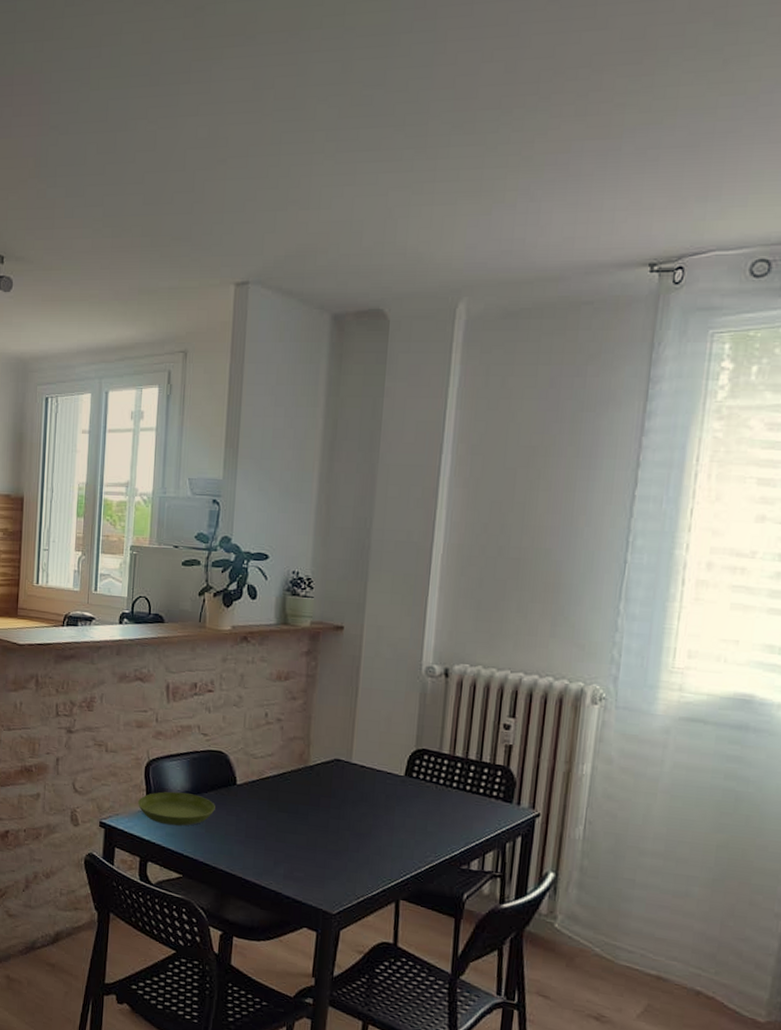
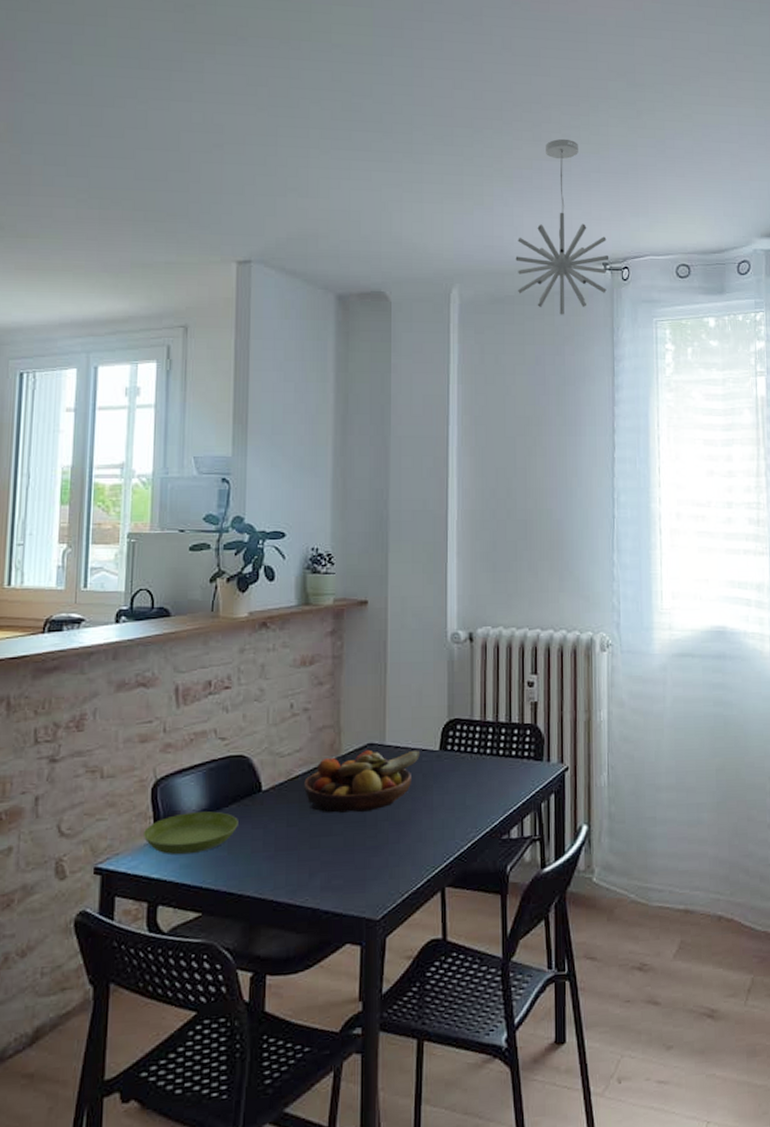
fruit bowl: none [273,764,386,820] -> present [303,749,421,813]
pendant light: none [537,109,659,329] -> present [515,138,608,315]

